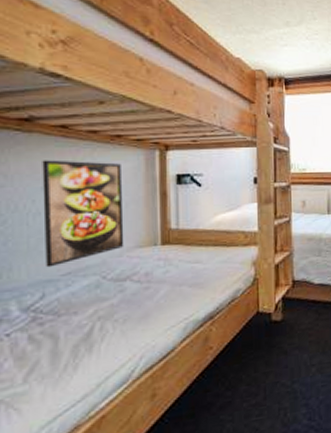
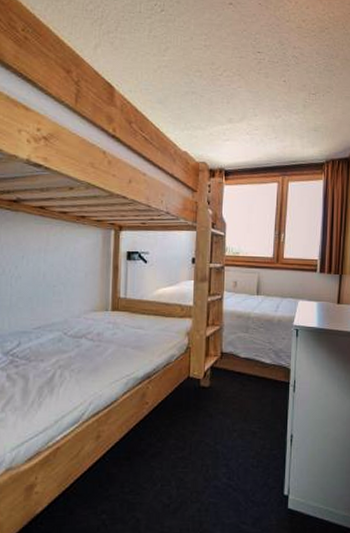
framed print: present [42,160,124,268] -> none [22,234,84,322]

